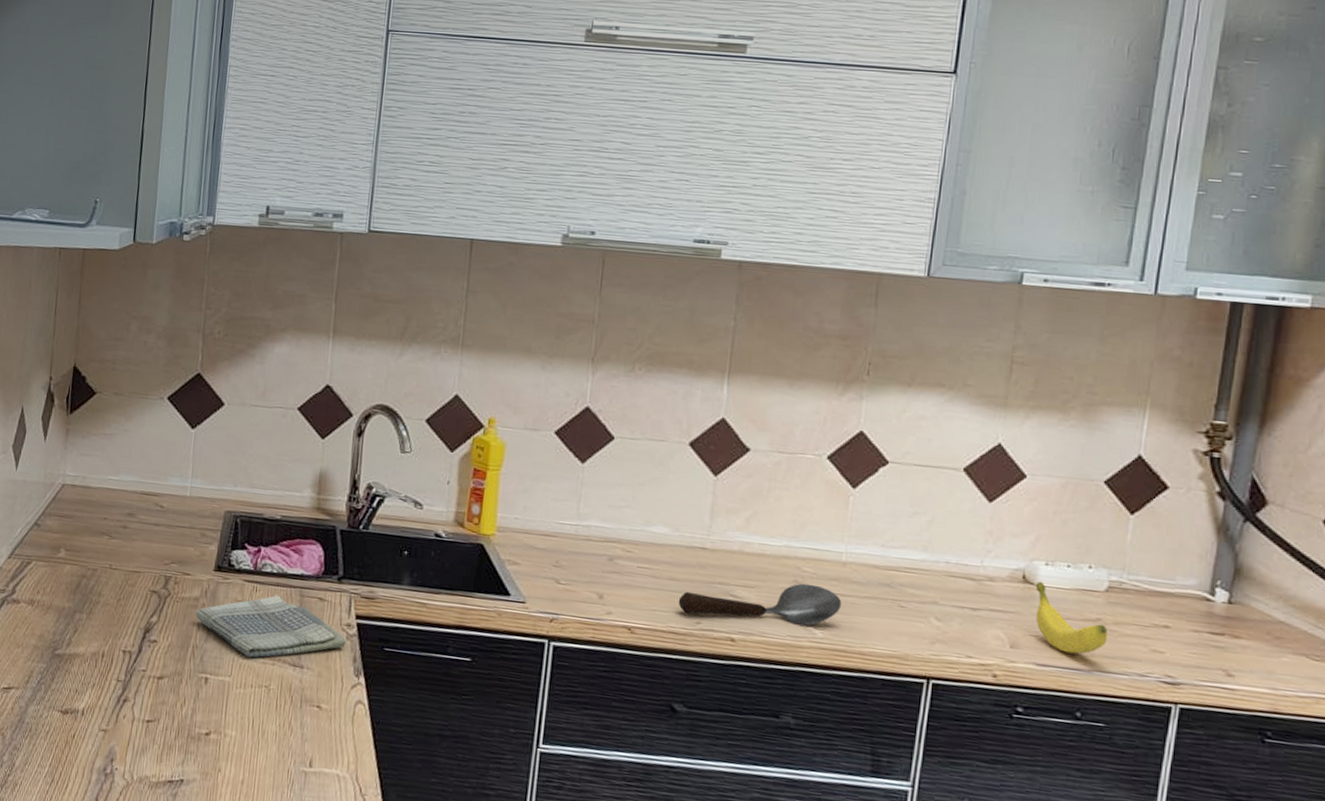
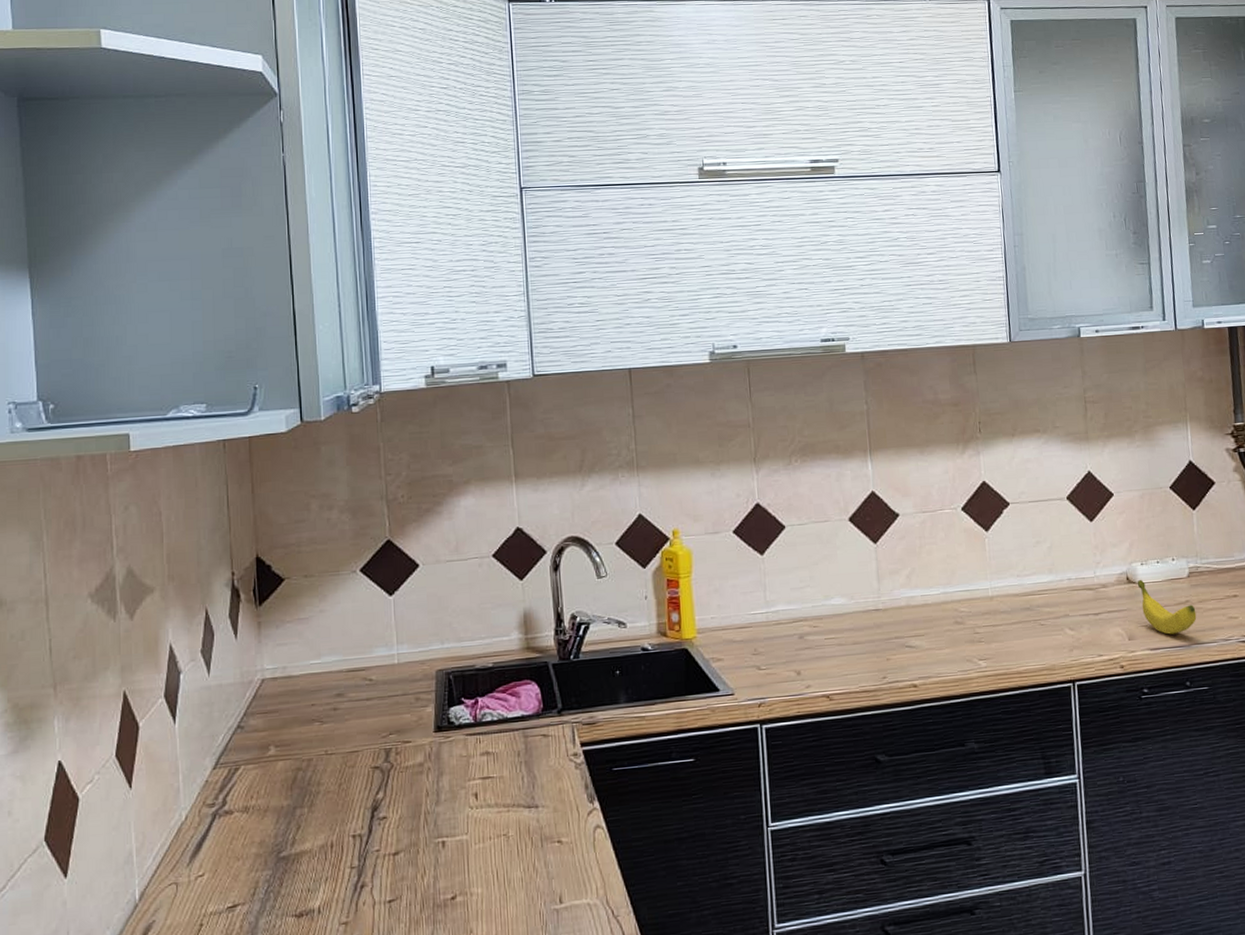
dish towel: present [195,595,347,658] -> none [421,741,576,810]
spoon: present [678,583,842,626] -> none [864,621,996,672]

